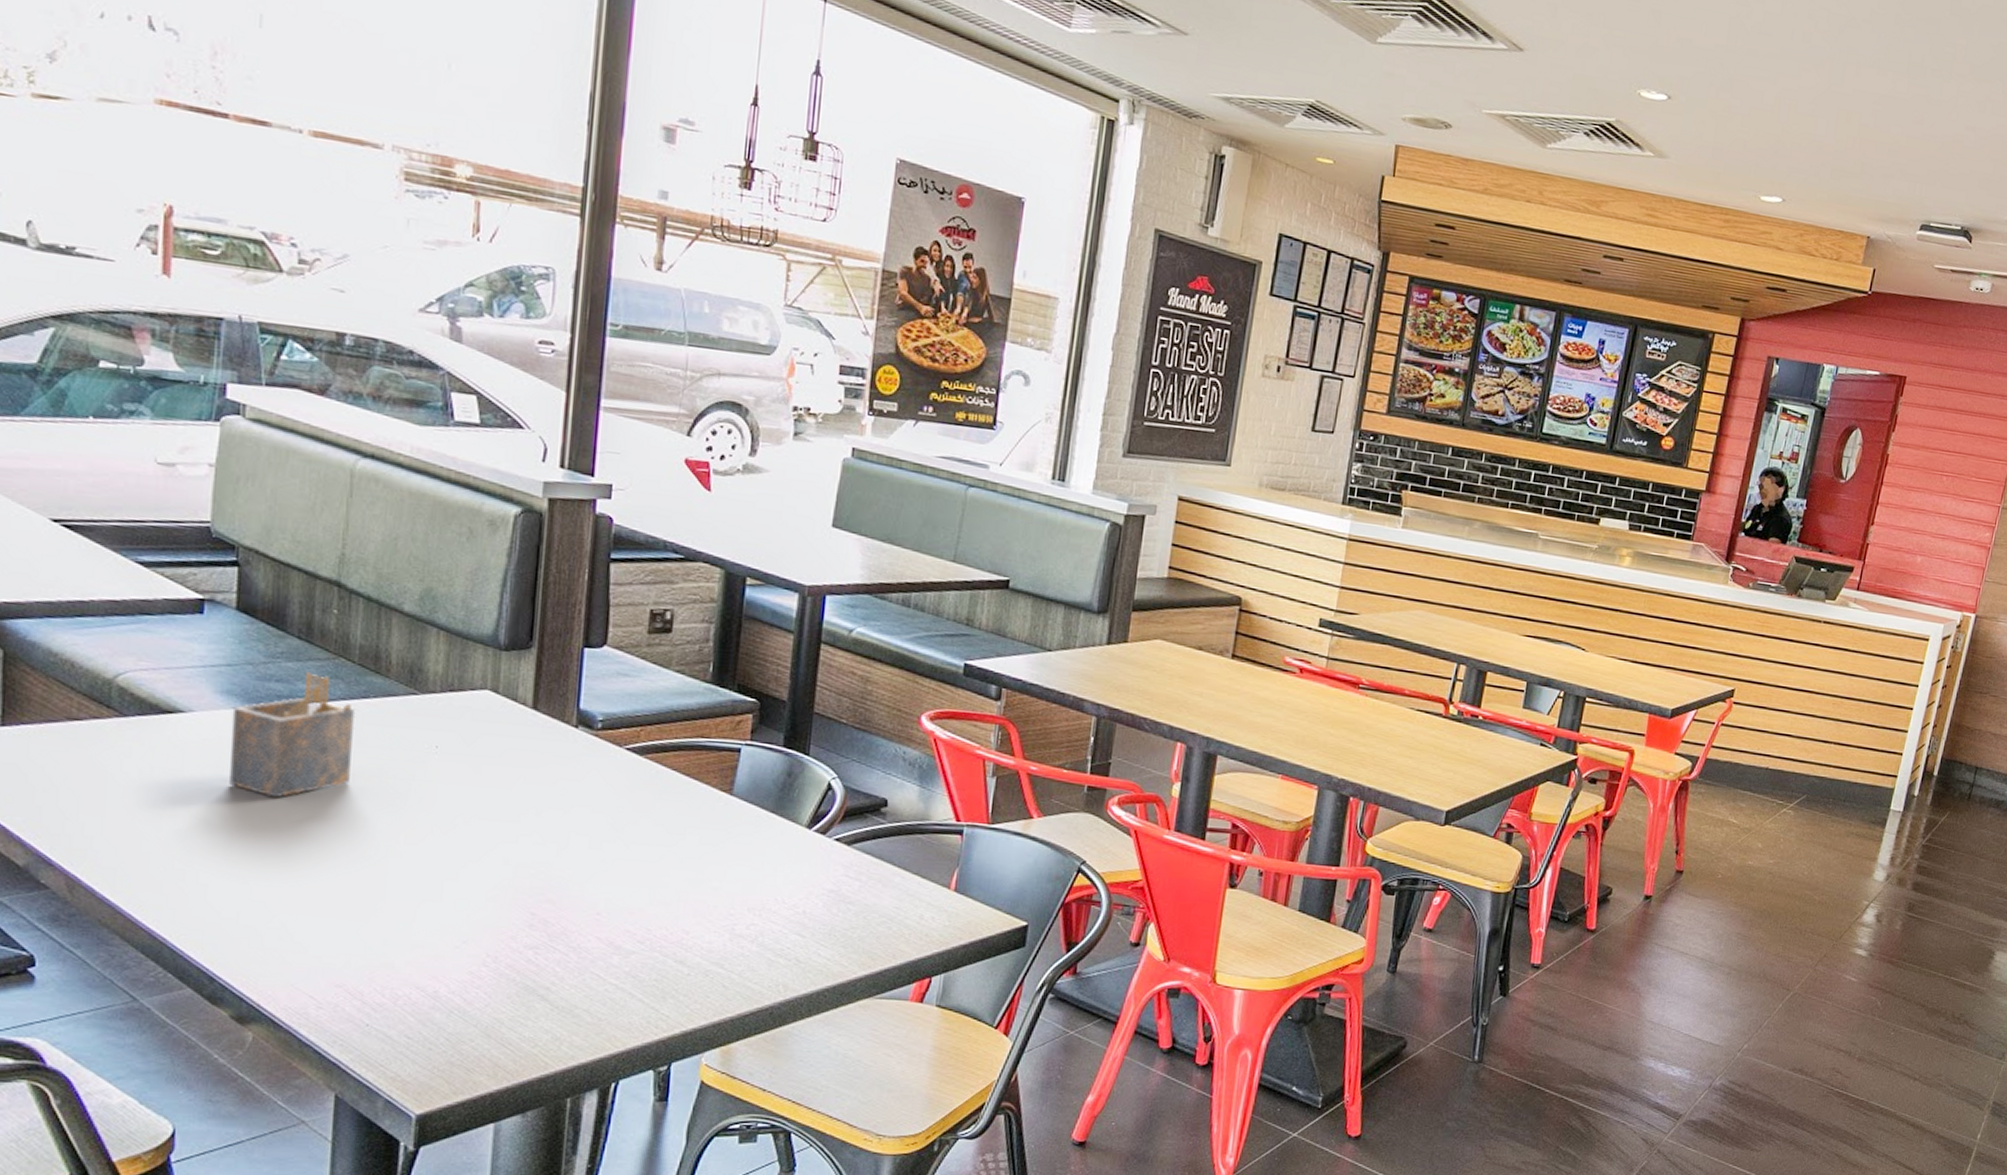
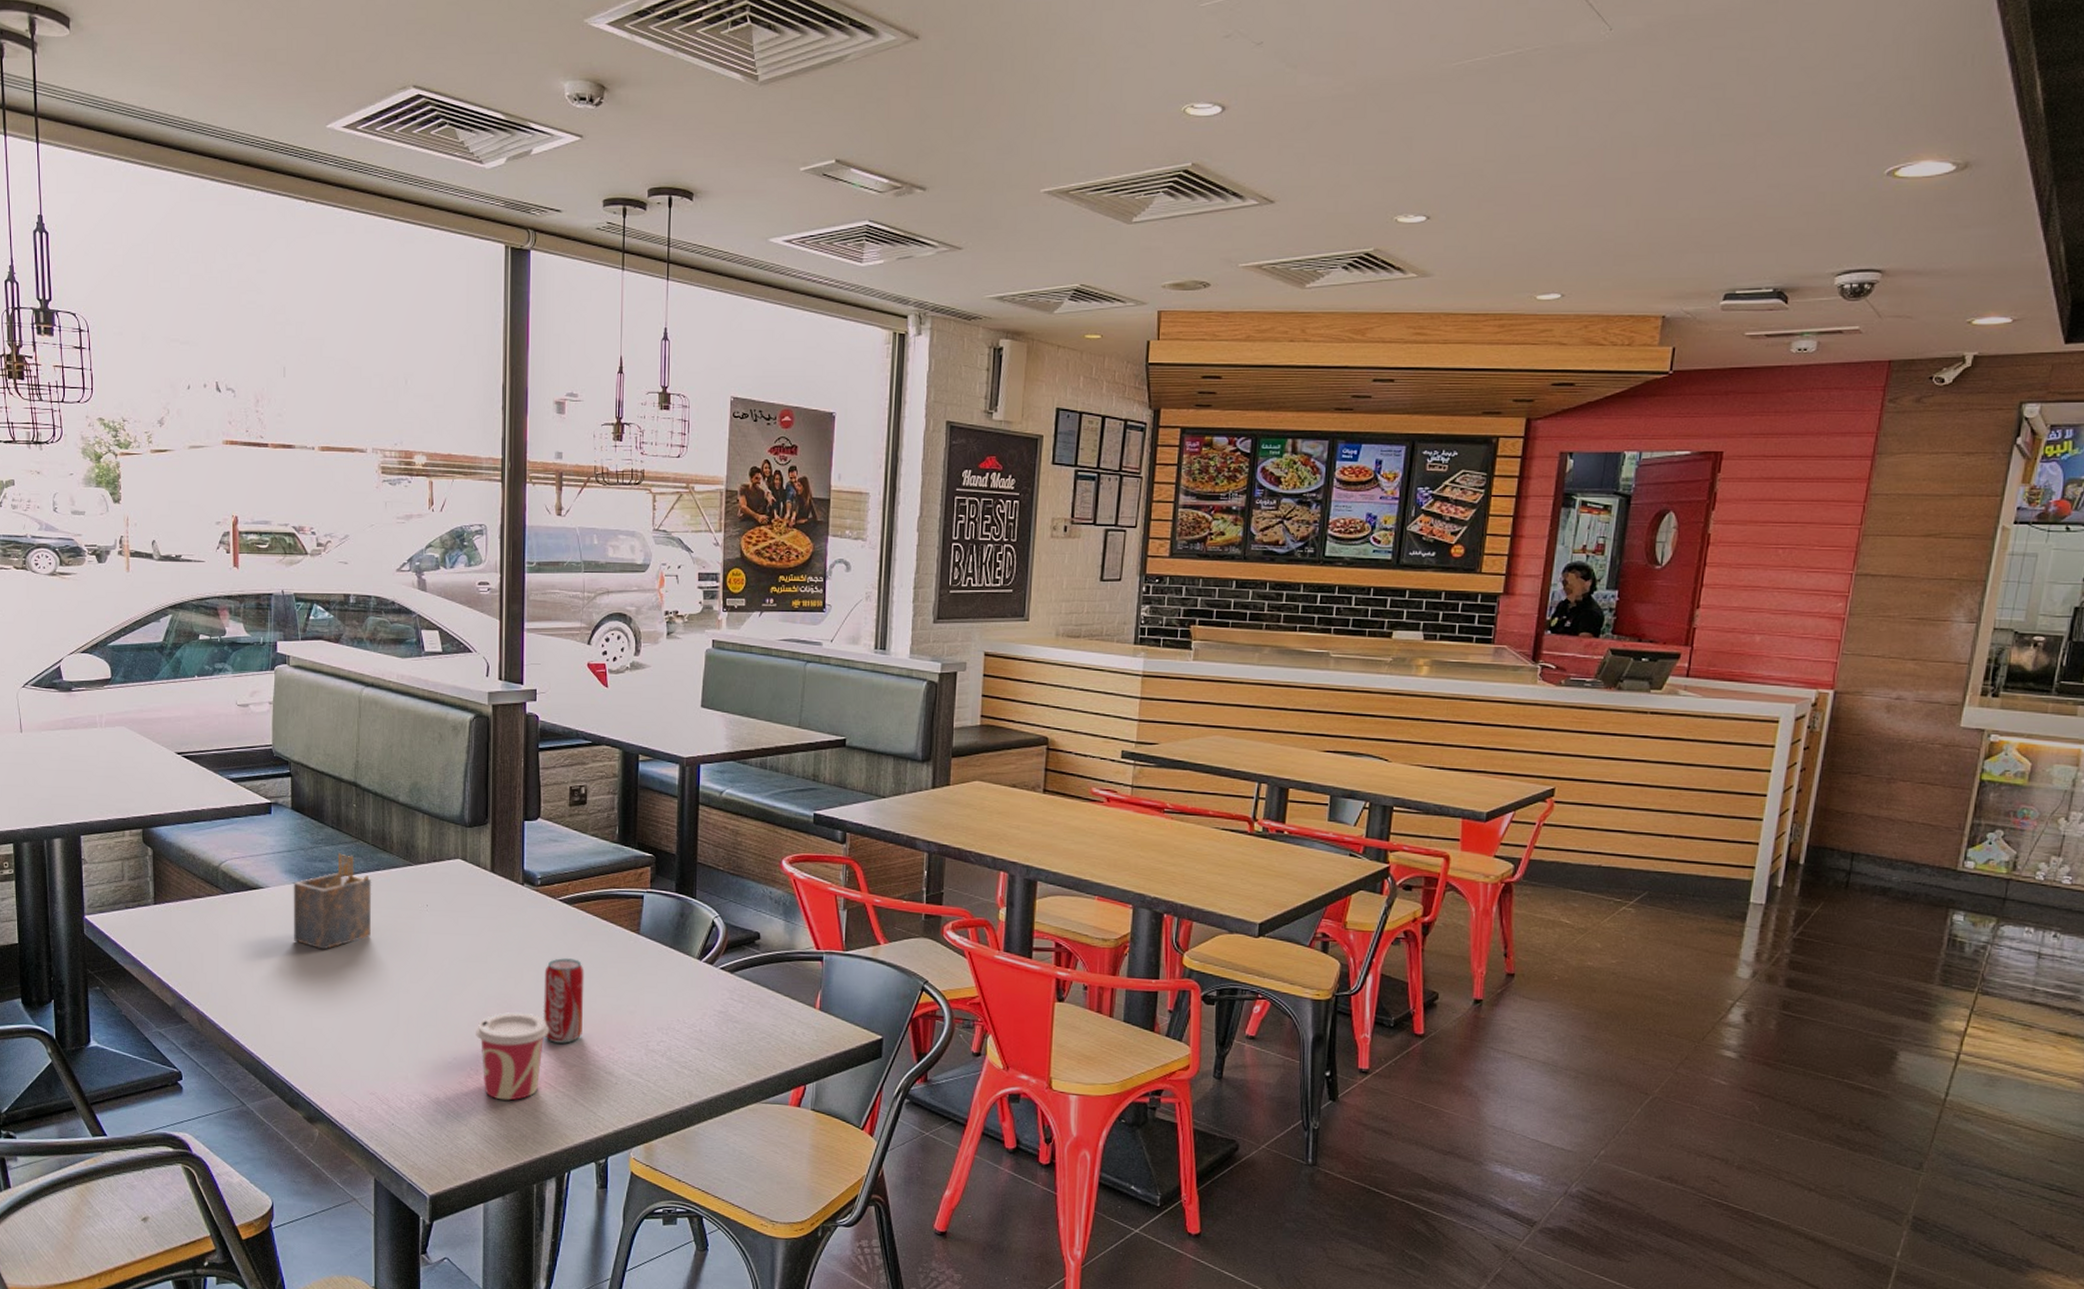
cup: none [497,885,601,995] -> present [476,1012,549,1101]
beverage can: none [593,820,655,926] -> present [543,958,584,1044]

